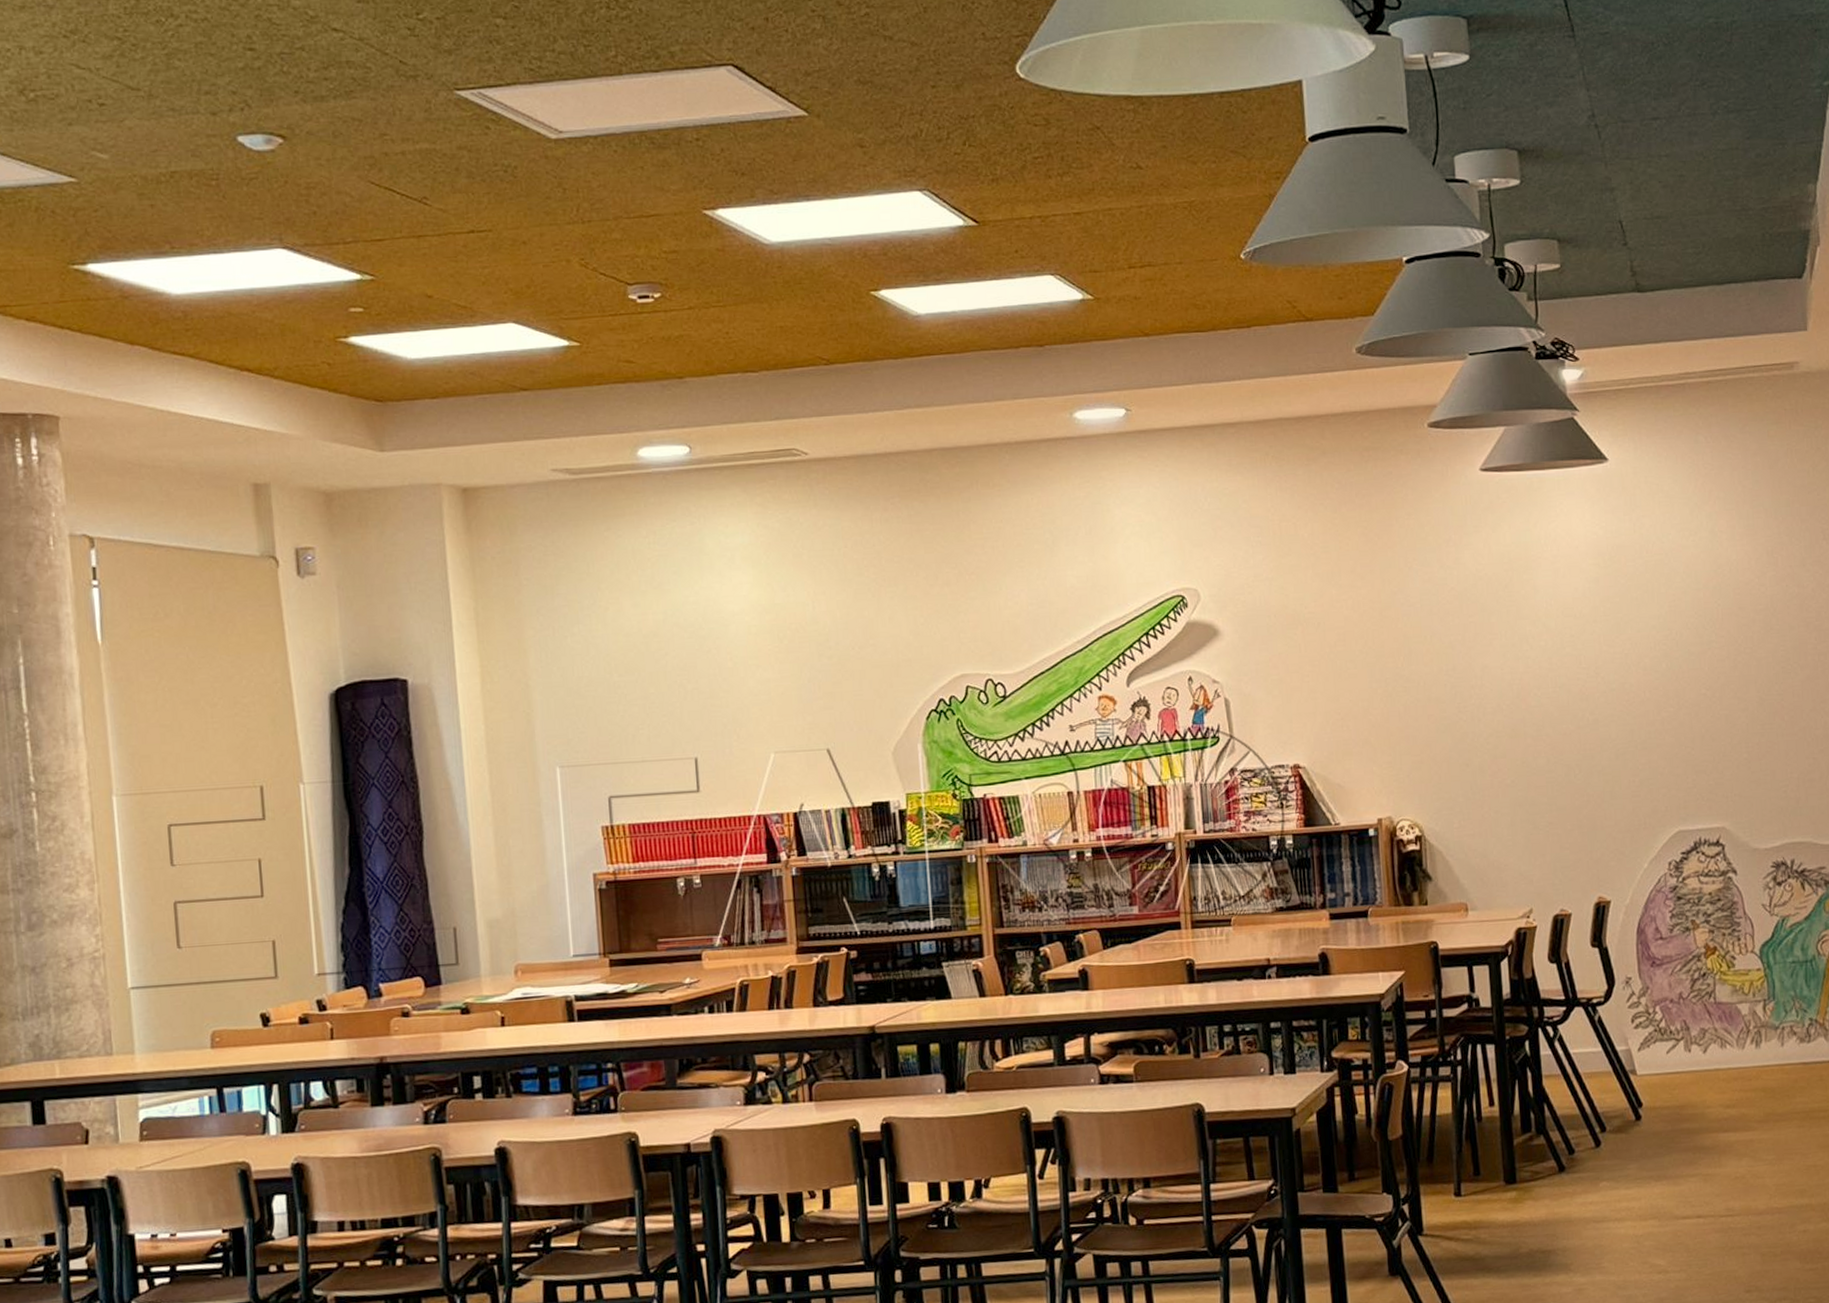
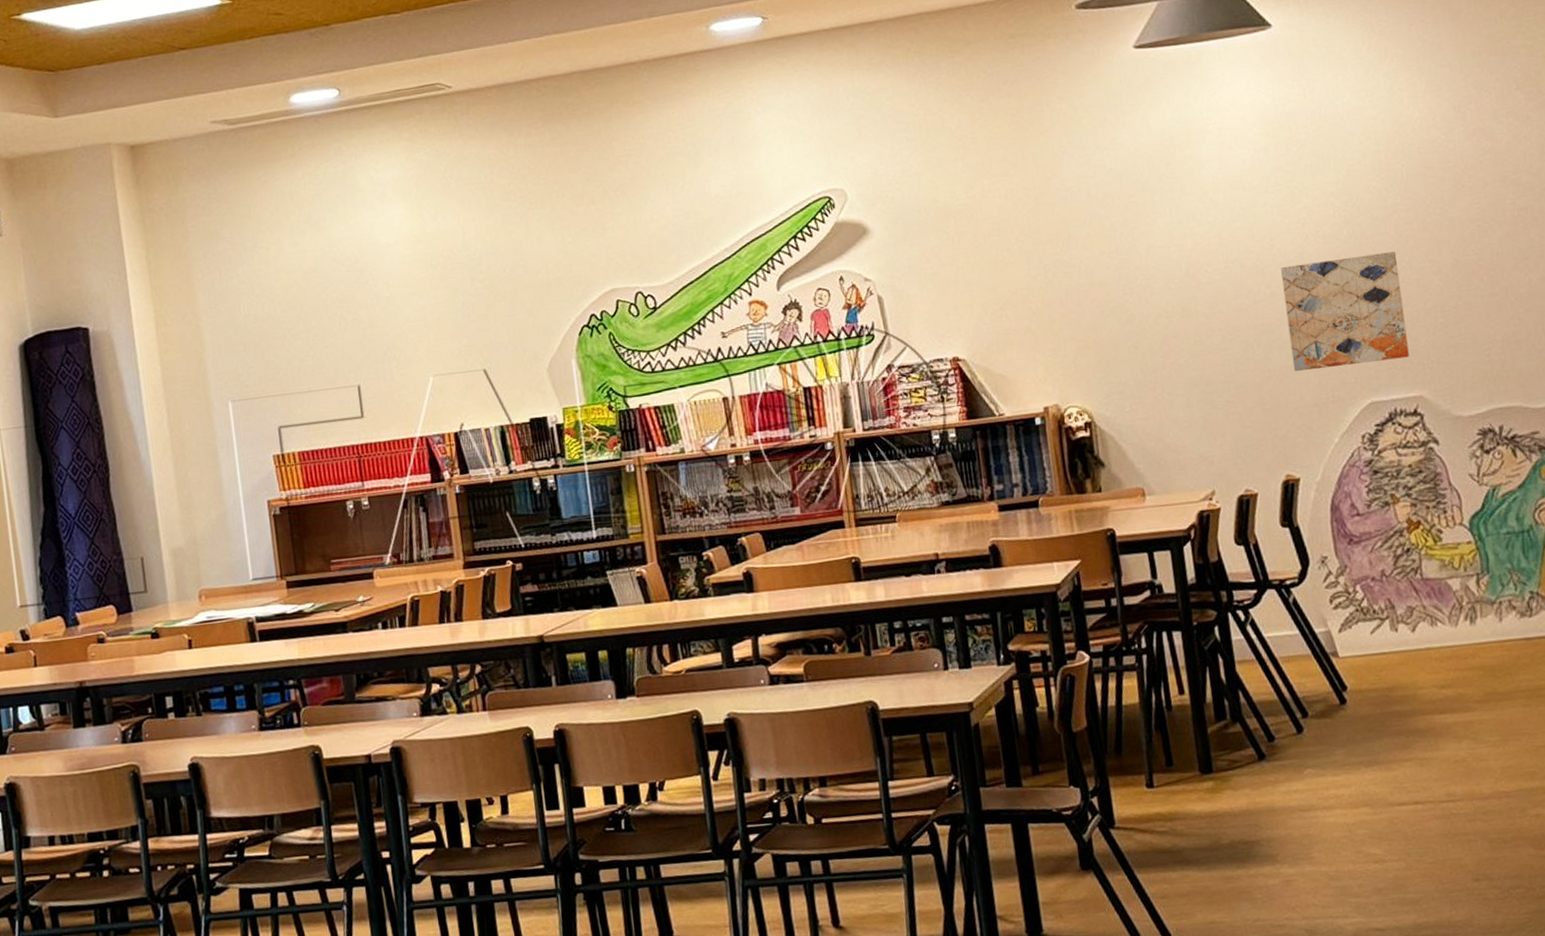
wall art: none [1604,687,1715,798] -> present [1281,251,1409,372]

